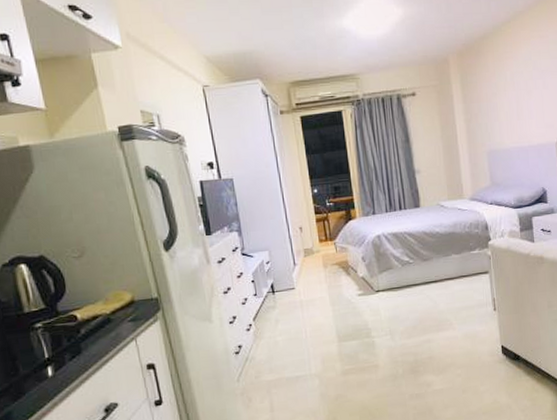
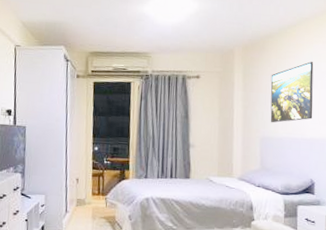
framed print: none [490,60,538,134] -> present [270,61,314,123]

